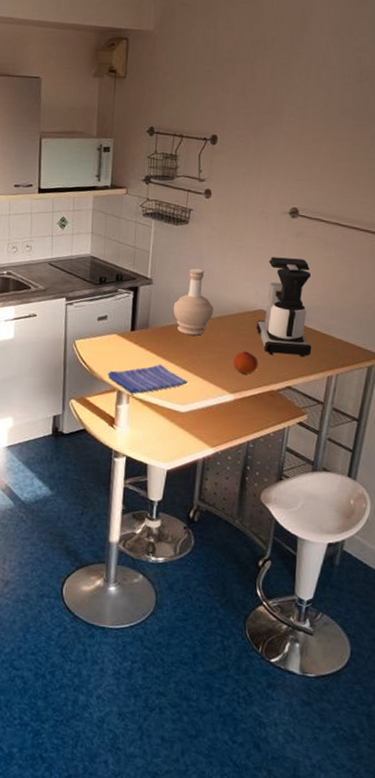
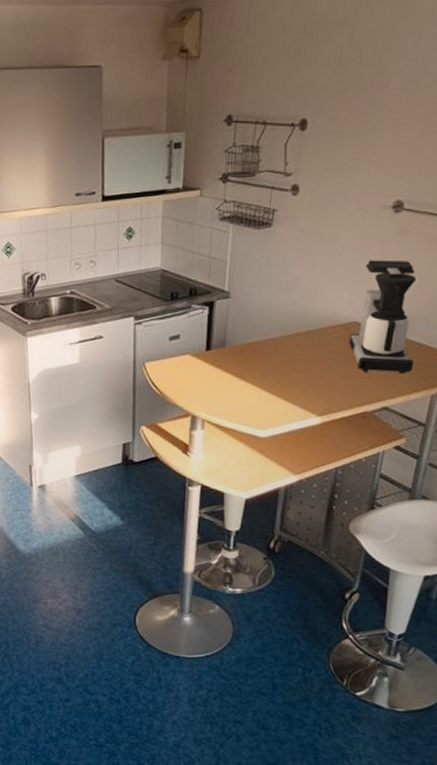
dish towel: present [107,364,188,394] -> none [180,385,269,419]
bottle: present [173,268,213,336] -> none [253,277,299,353]
fruit: present [233,351,259,374] -> none [321,368,351,395]

